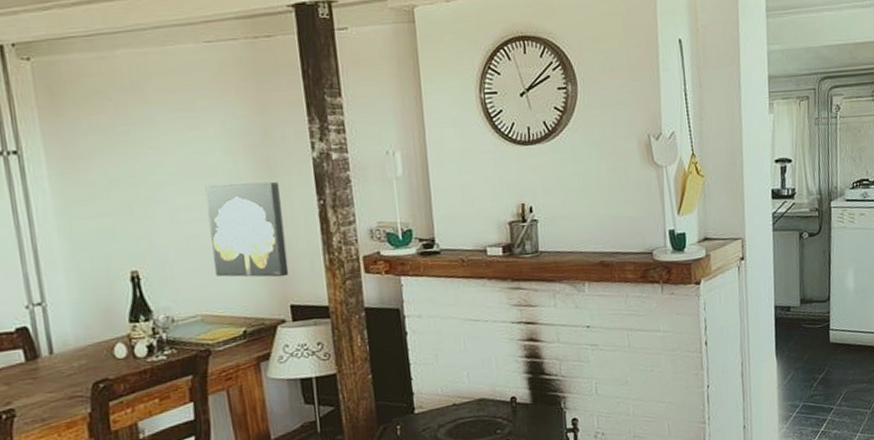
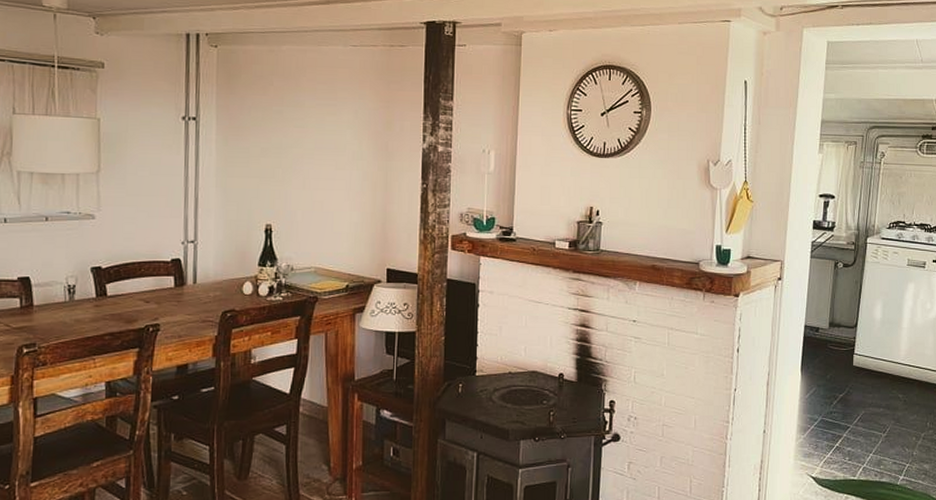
wall art: present [205,181,289,278] -> none [332,161,392,244]

